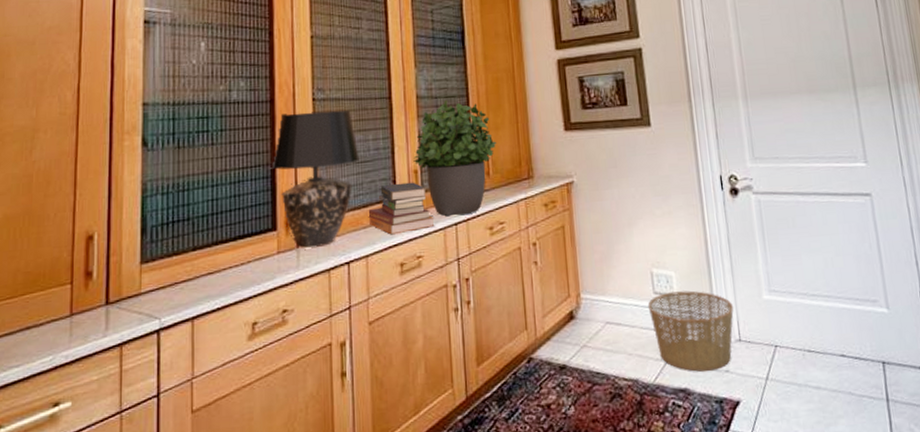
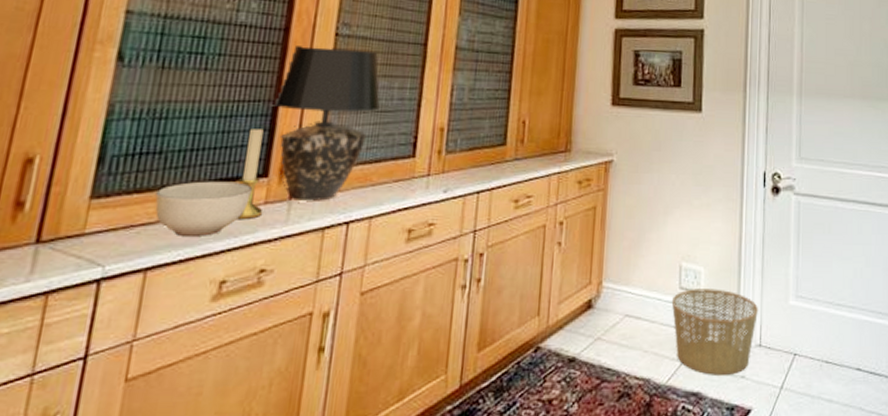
bowl: none [190,237,266,288] -> present [154,181,253,236]
candle holder: none [253,187,278,270] -> present [237,126,264,220]
books: present [367,182,435,235] -> none [378,139,455,197]
potted plant: present [413,100,497,217] -> none [441,56,537,184]

